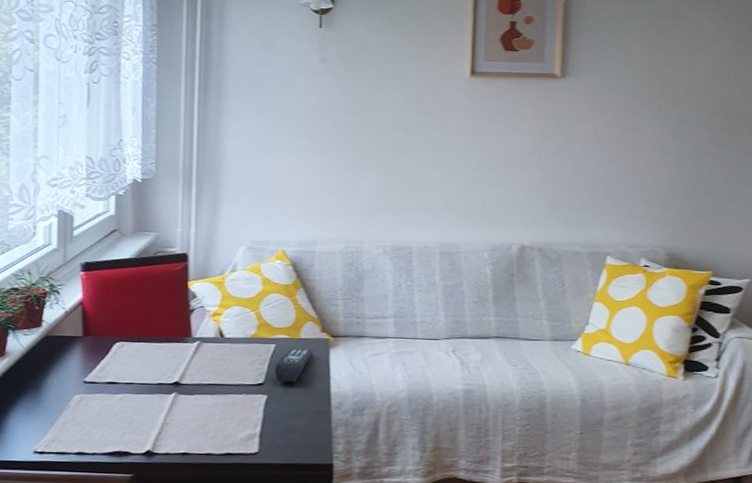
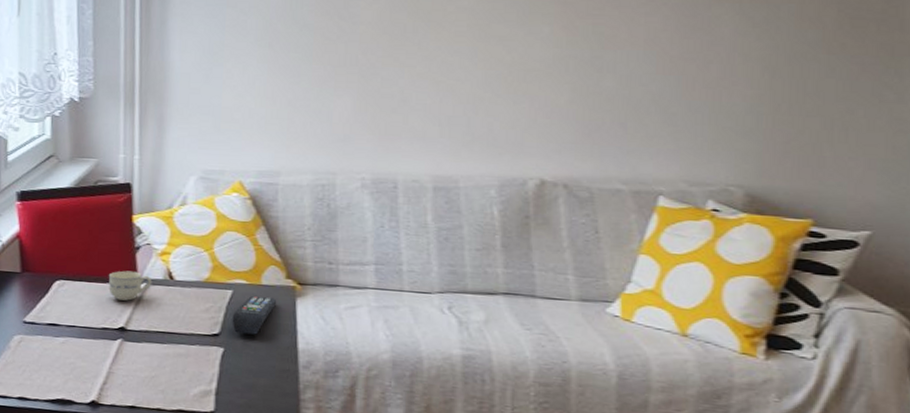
cup: none [165,331,205,358] -> present [108,270,152,301]

